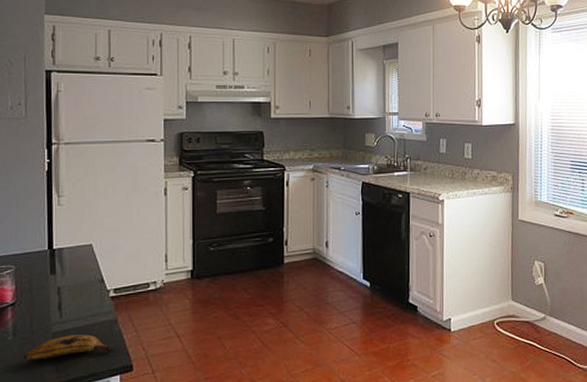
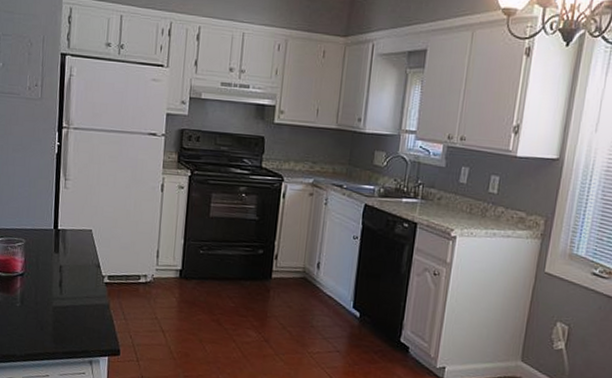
banana: present [23,334,116,360] -> none [28,311,106,335]

